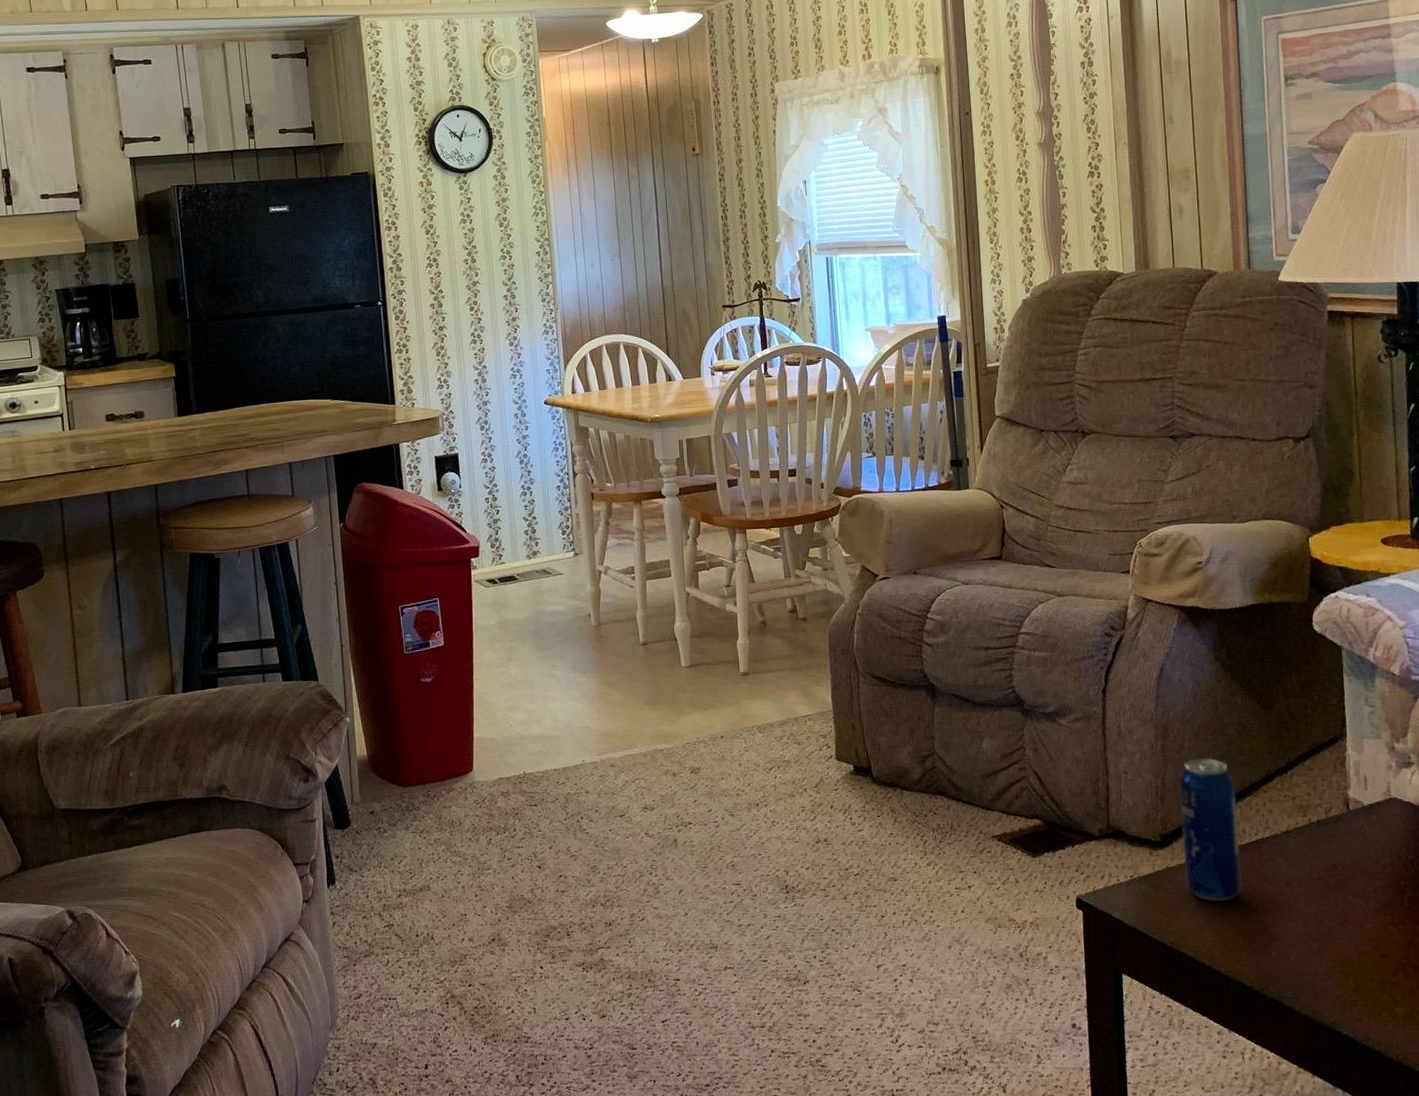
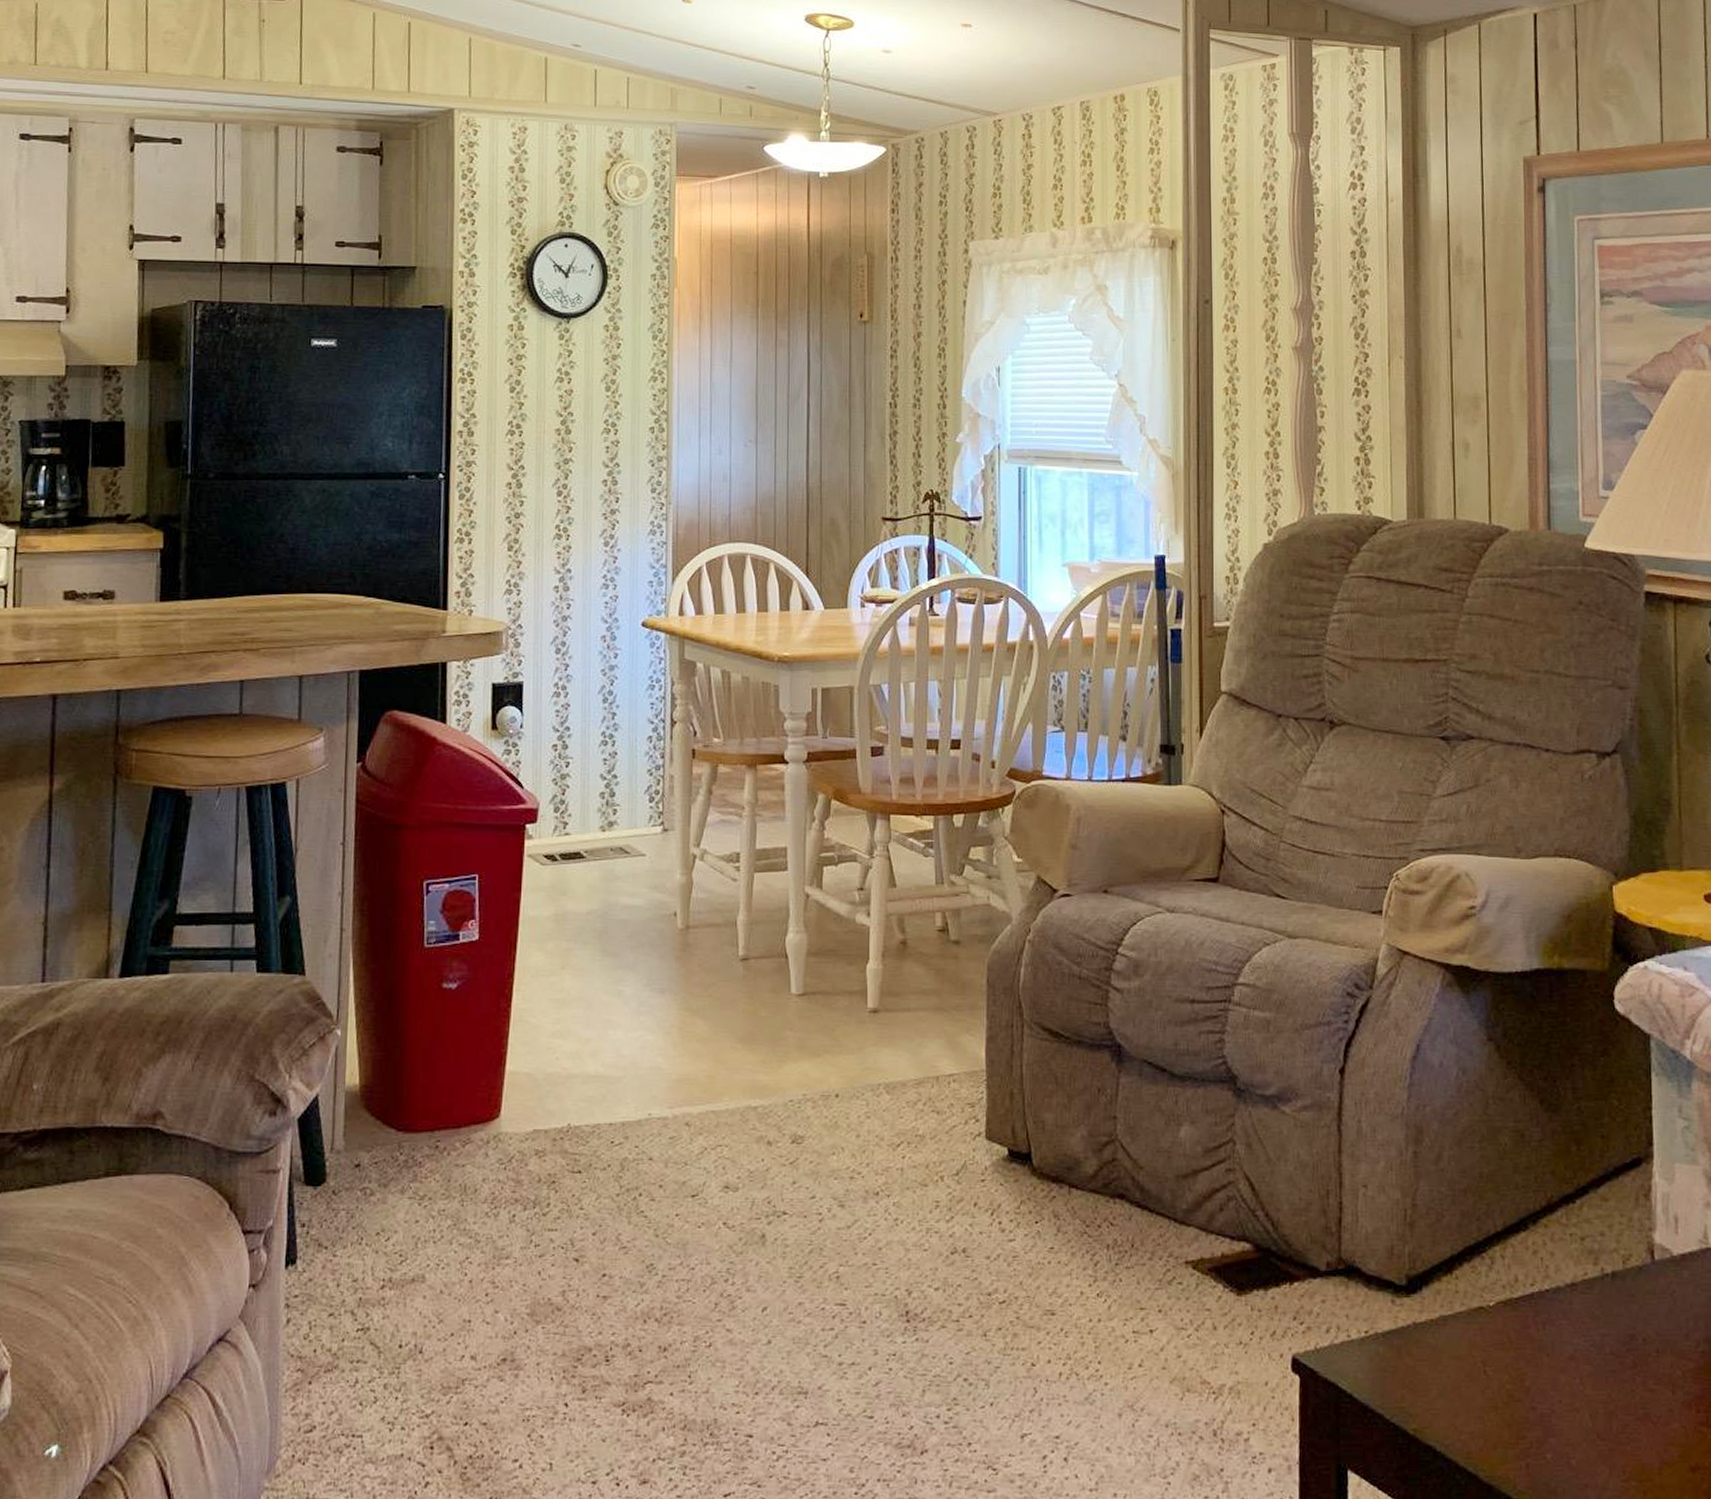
beverage can: present [1179,758,1242,902] -> none [1434,1174,1511,1376]

